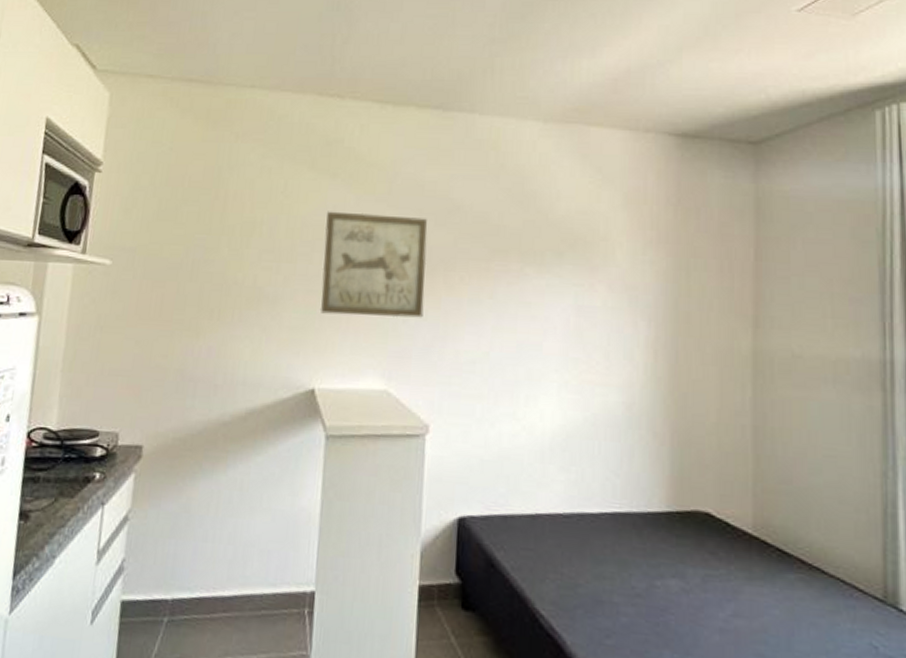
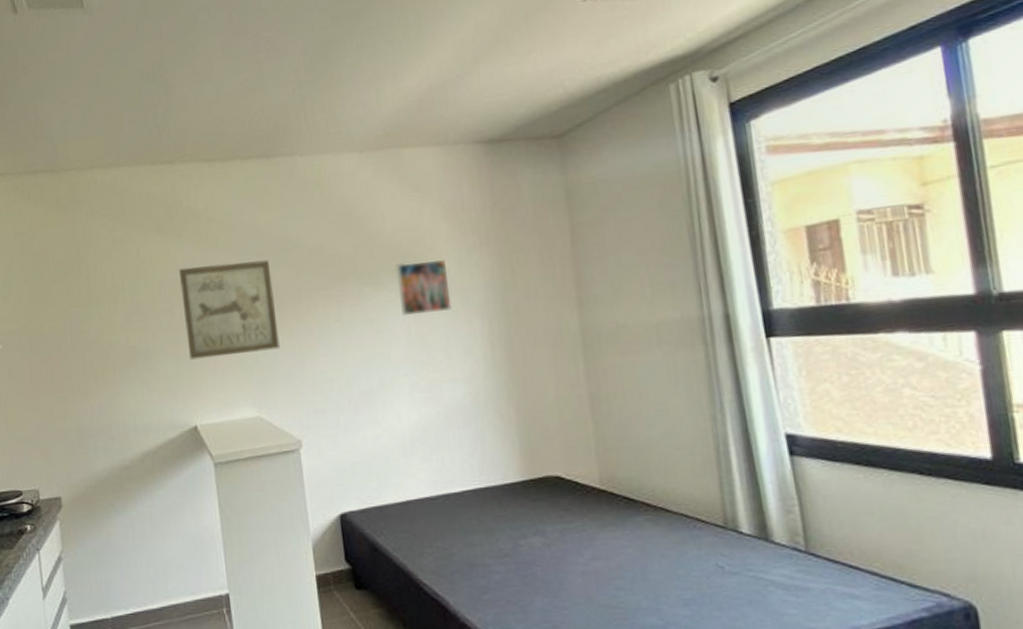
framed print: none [562,246,619,307] -> present [395,259,452,316]

